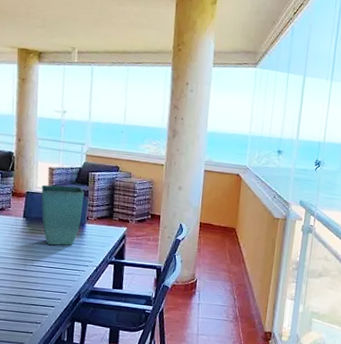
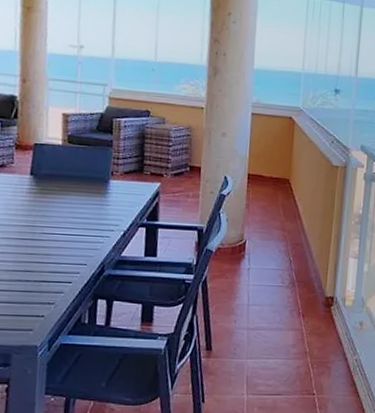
flower pot: present [41,184,85,245] -> none [53,134,108,208]

